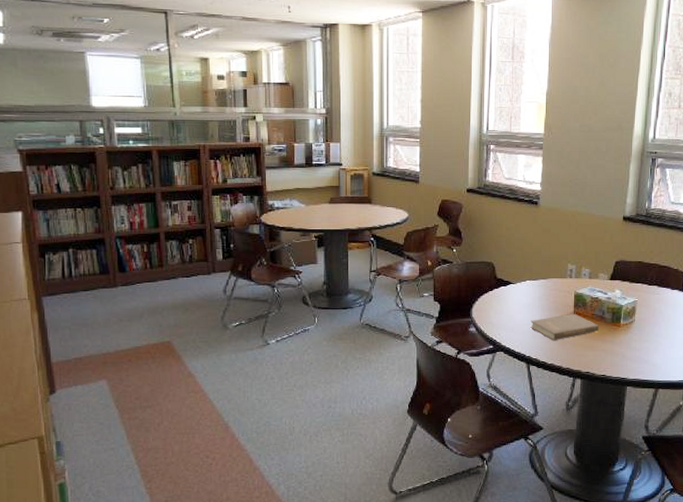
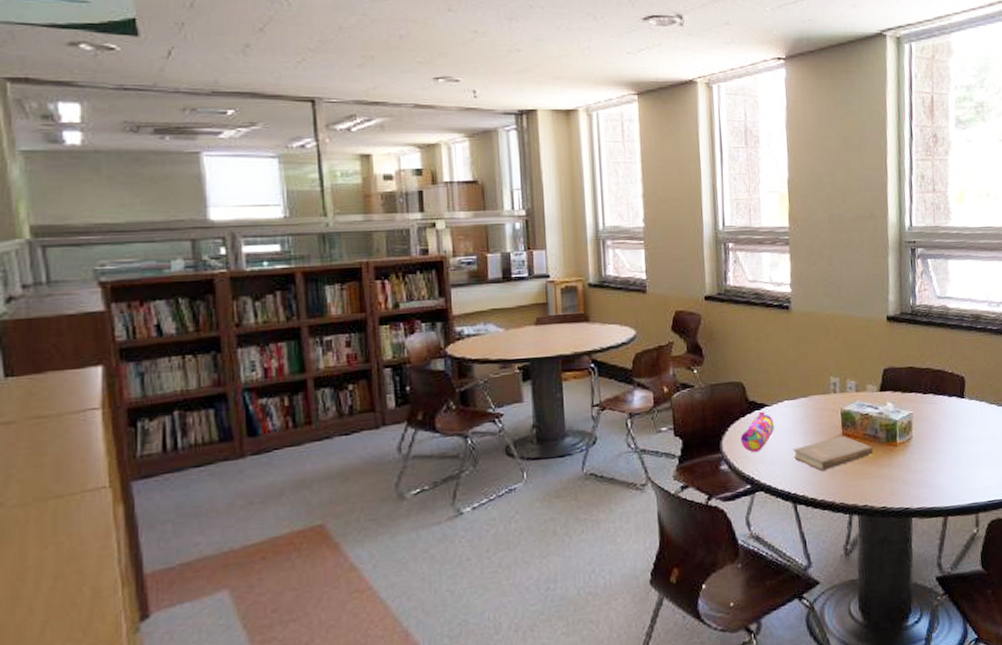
pencil case: none [488,288,516,320] -> present [741,411,774,453]

